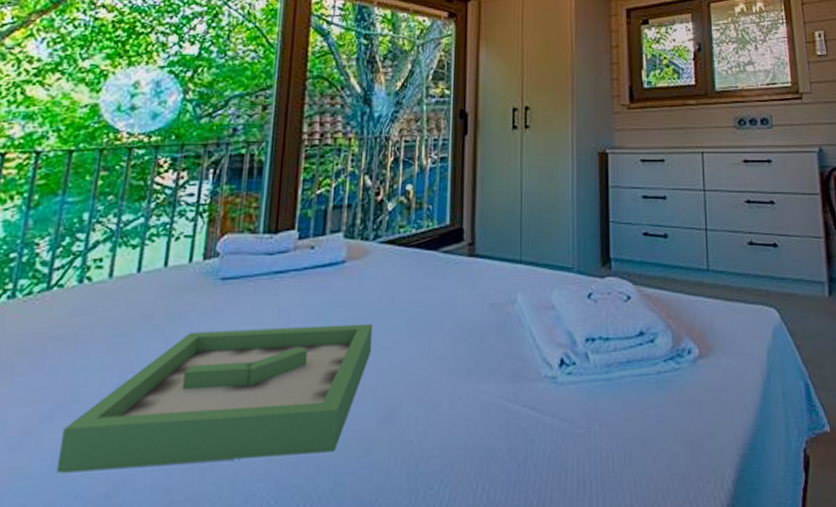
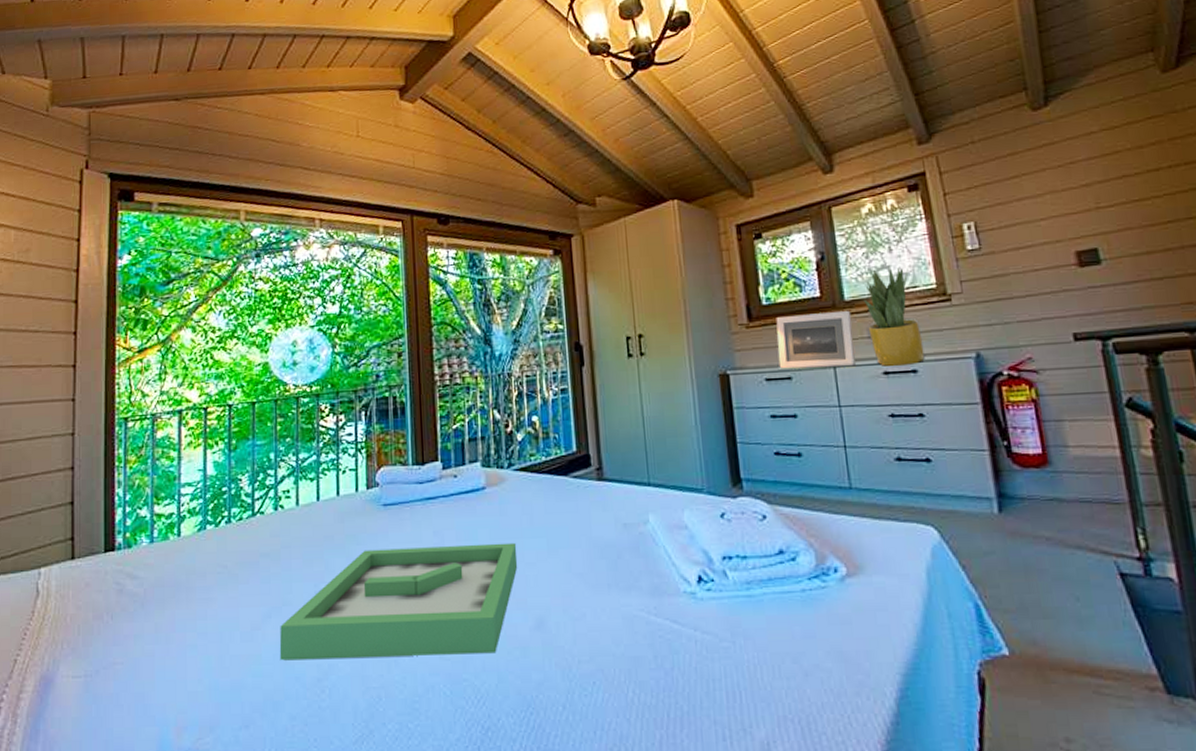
picture frame: none [654,99,721,153] -> present [776,310,856,369]
planter: none [731,62,778,156] -> present [863,265,925,367]

